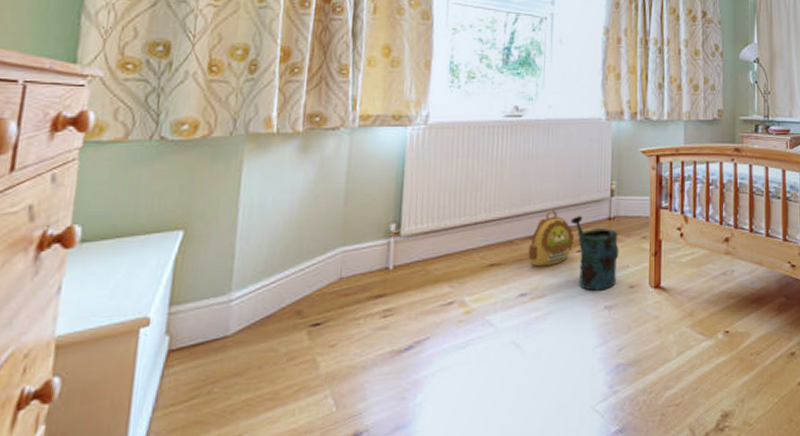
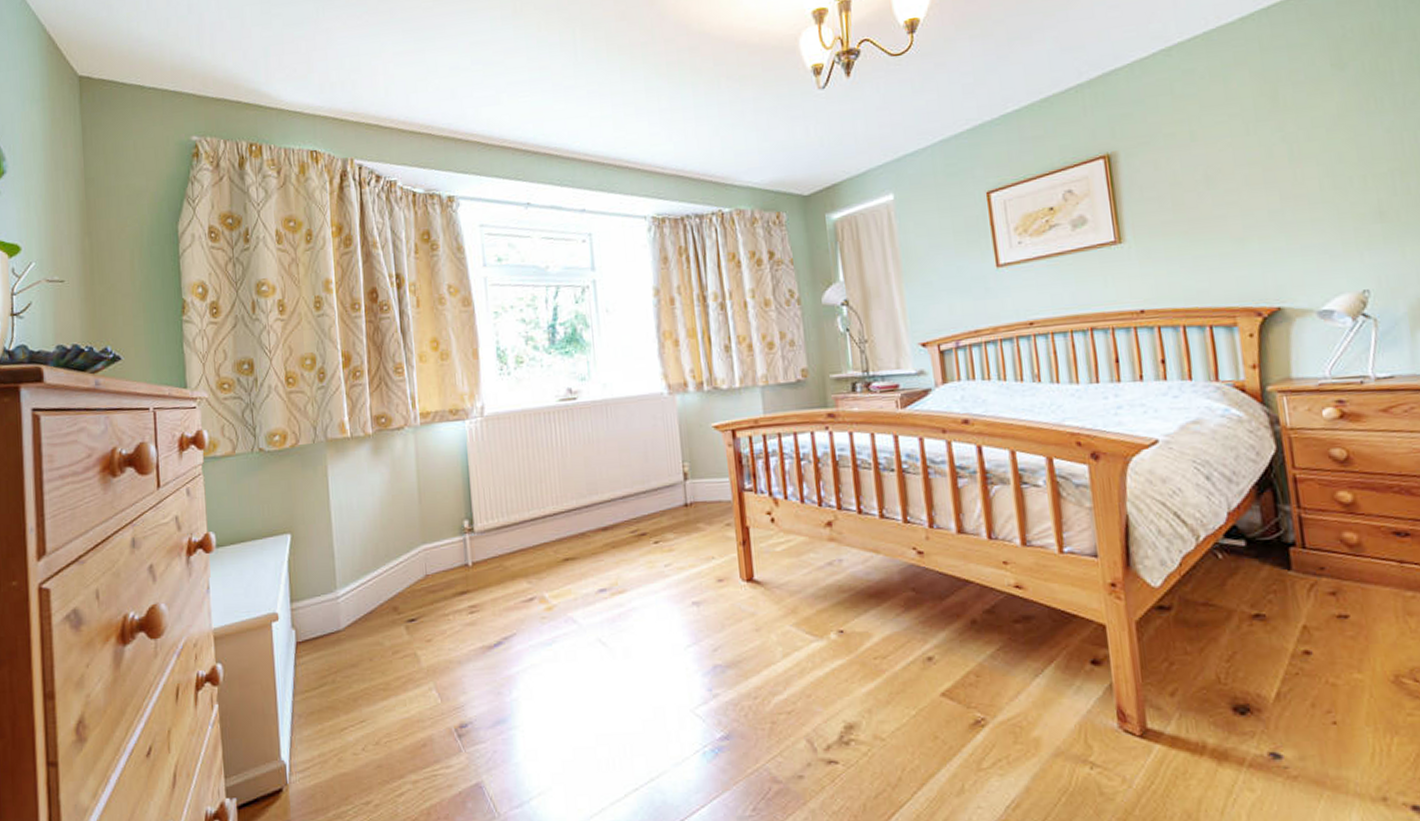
backpack: present [528,210,574,267] -> none [602,498,650,561]
watering can: present [570,216,619,291] -> none [643,503,702,586]

